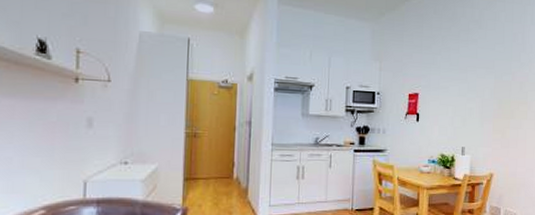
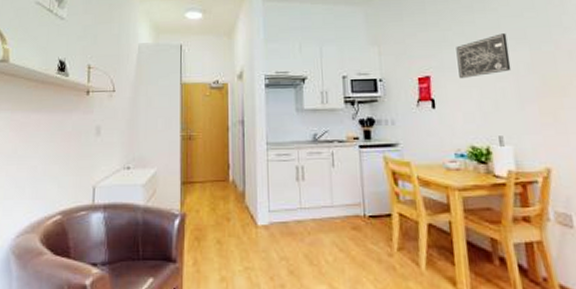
wall art: none [441,62,480,98] -> present [456,33,512,78]

